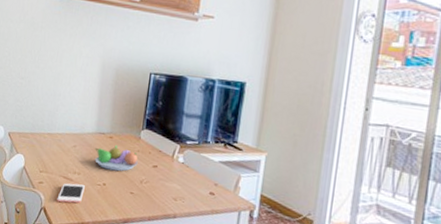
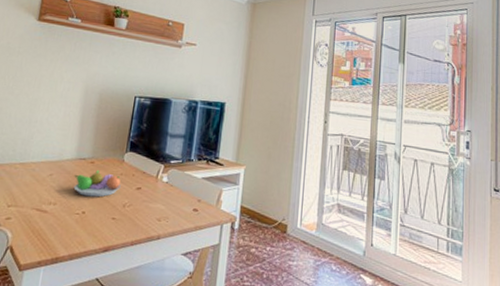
cell phone: present [57,183,85,203] -> none [27,215,61,239]

